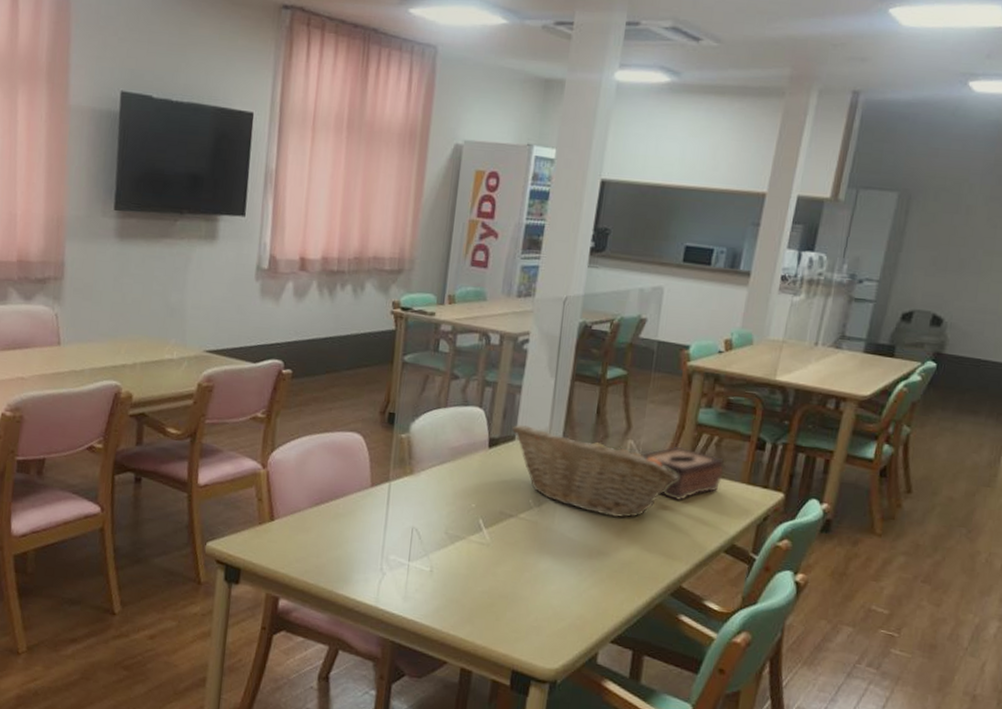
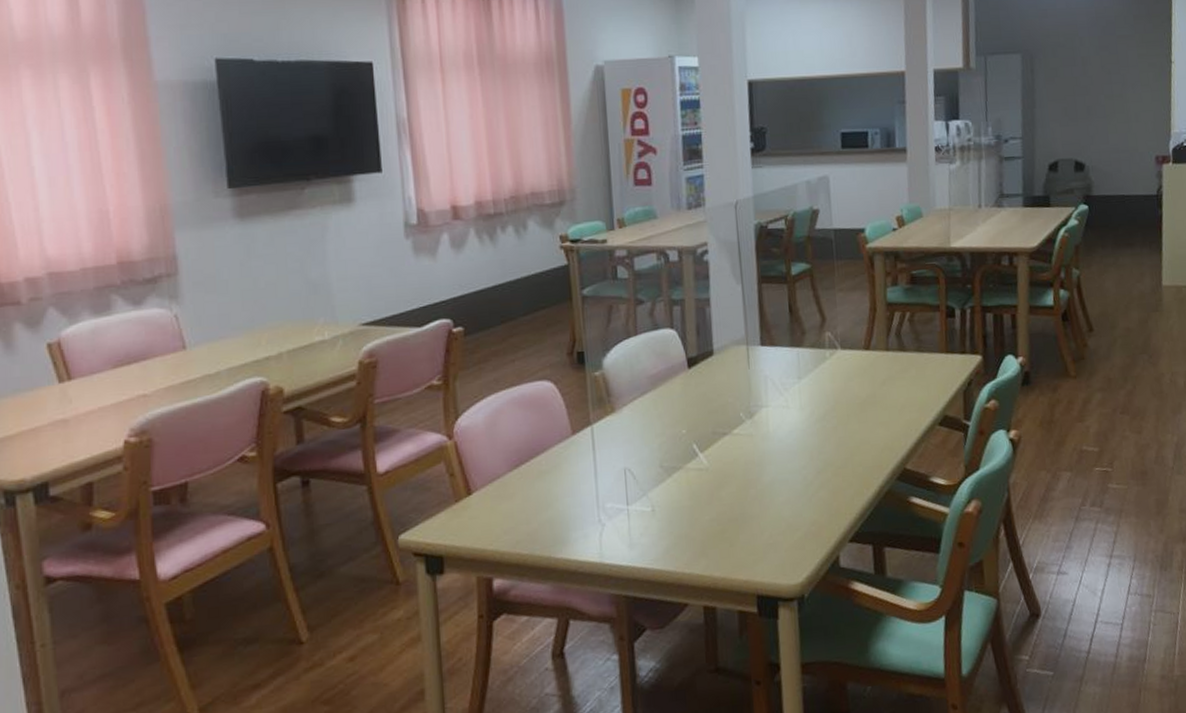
fruit basket: present [511,424,679,518] -> none [707,333,881,414]
tissue box: present [641,446,725,502] -> none [840,328,922,384]

